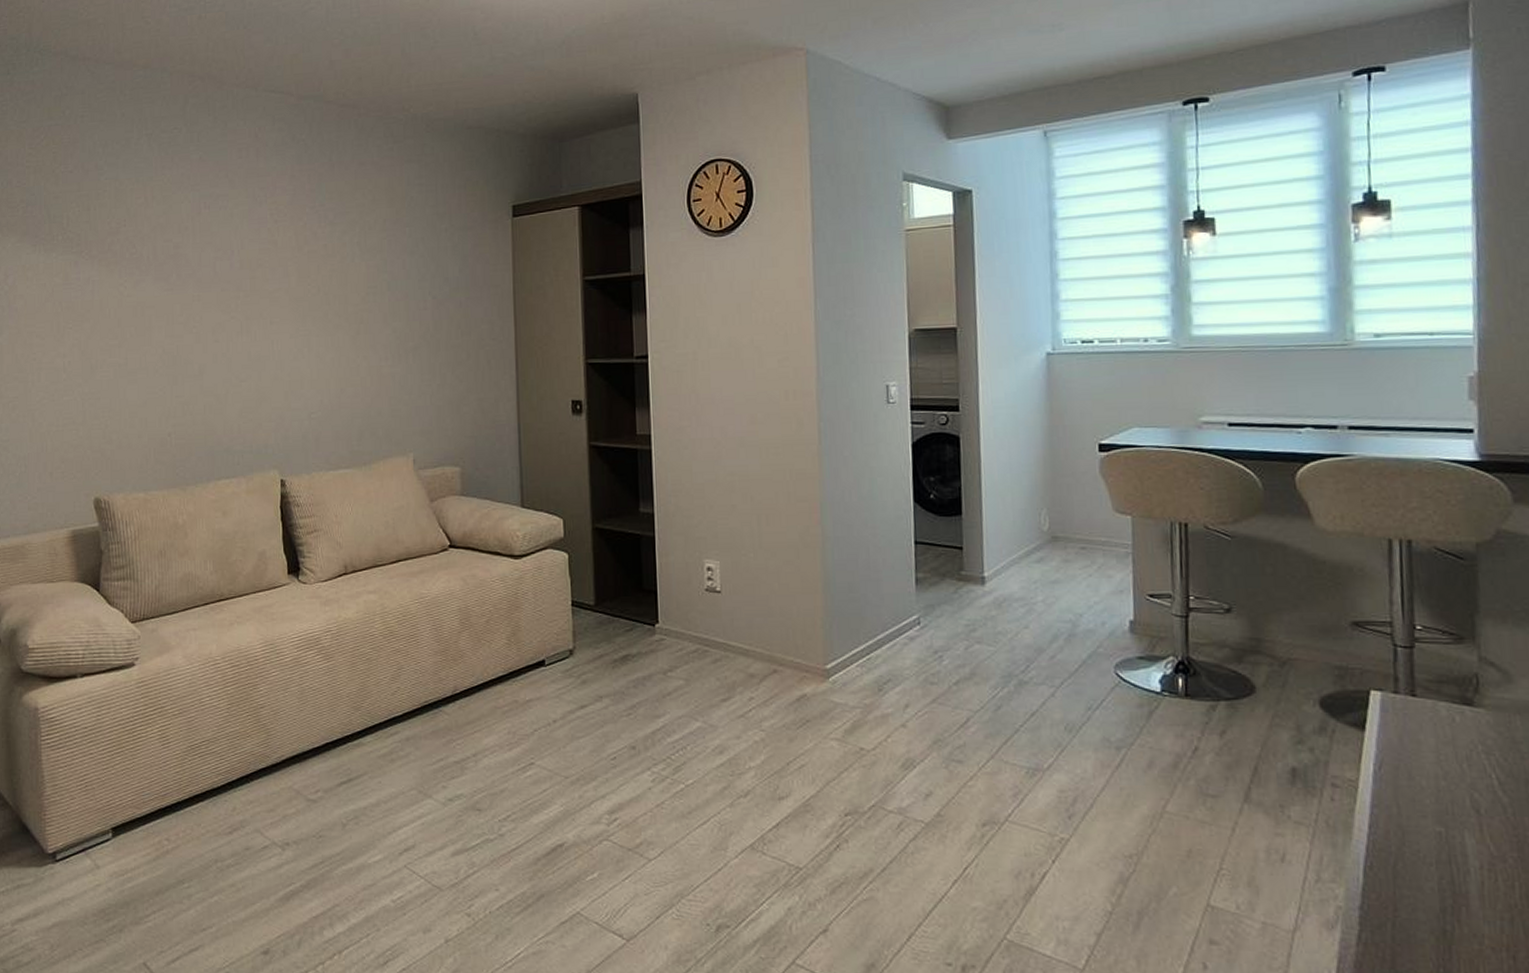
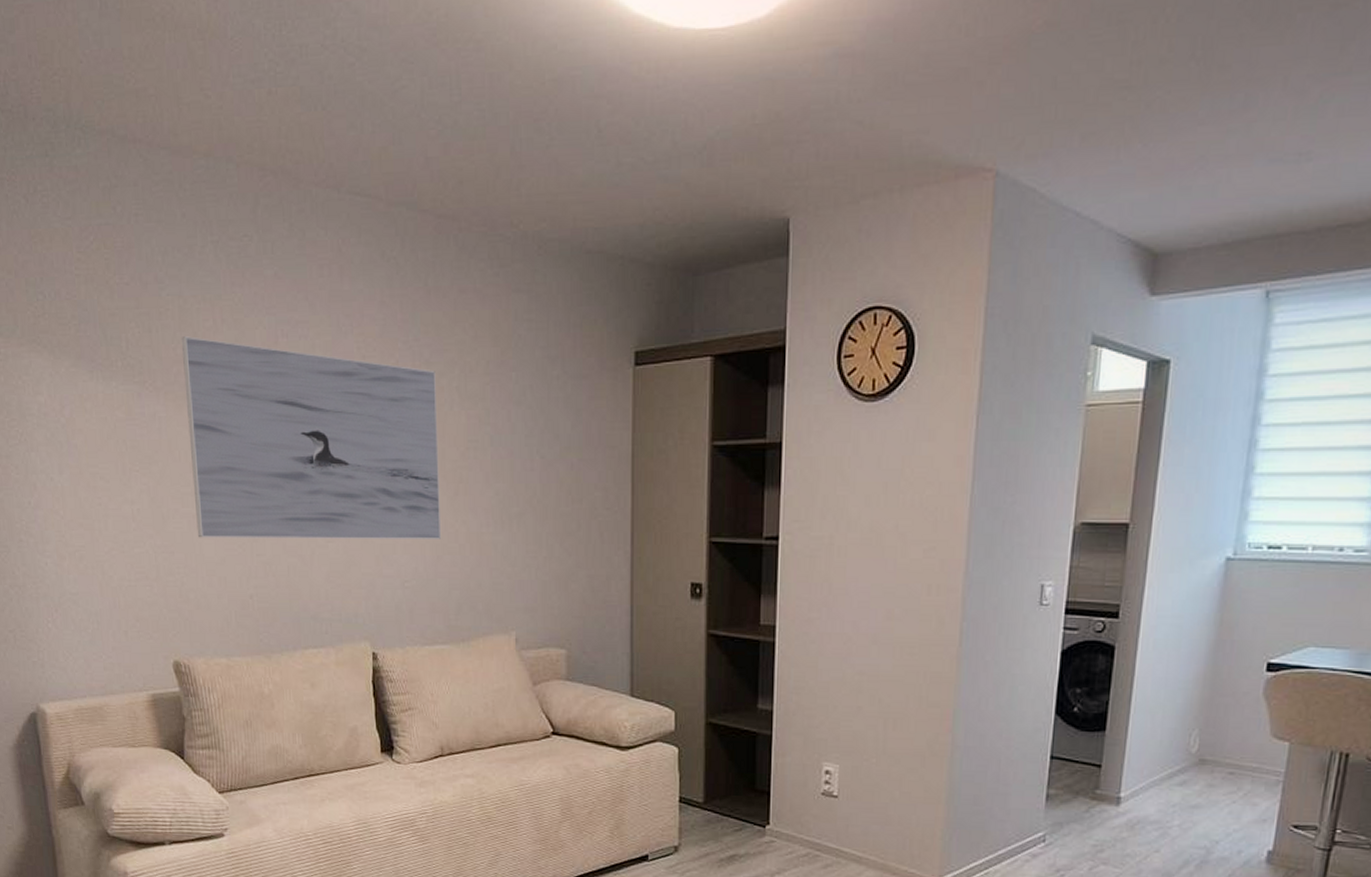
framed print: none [115,212,345,384] -> present [181,336,442,539]

